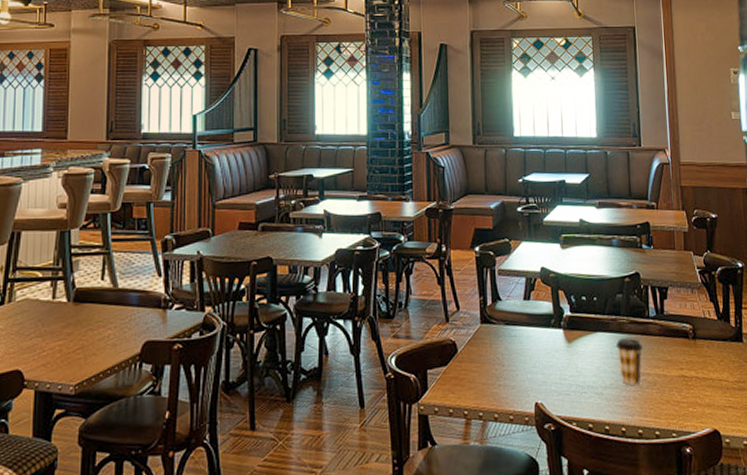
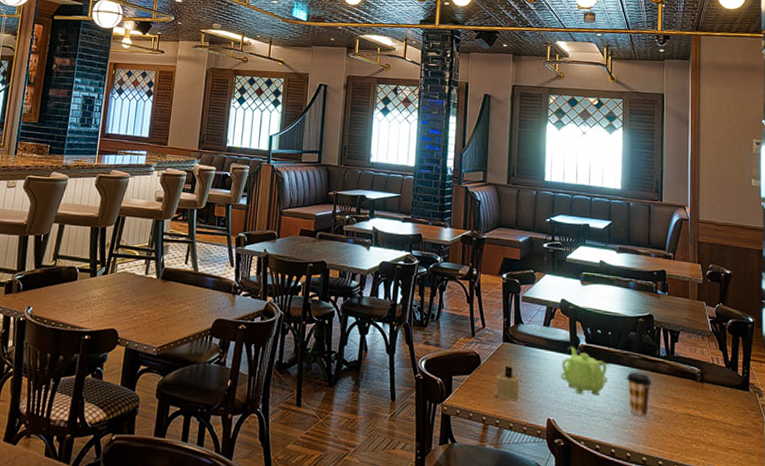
candle: none [474,350,503,390] -> present [494,366,520,402]
teapot: none [545,318,596,370] -> present [560,345,608,395]

